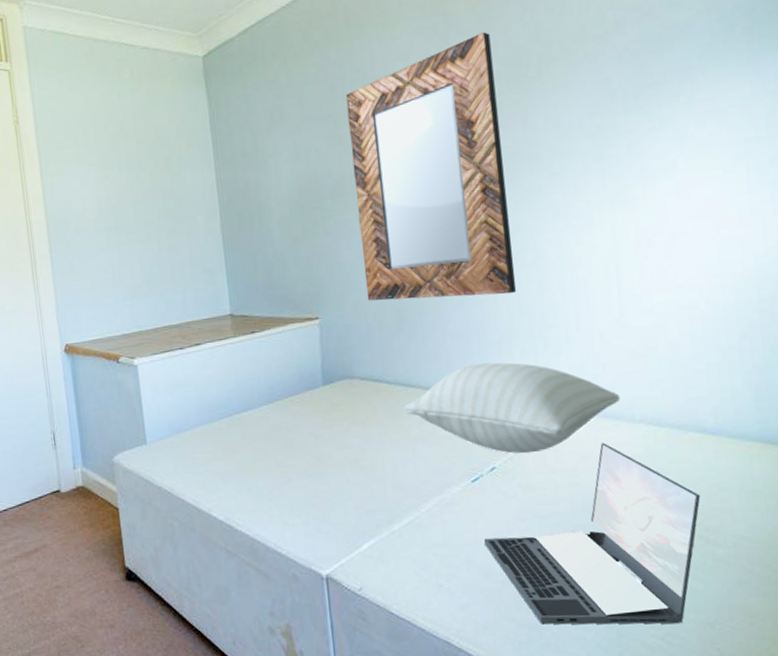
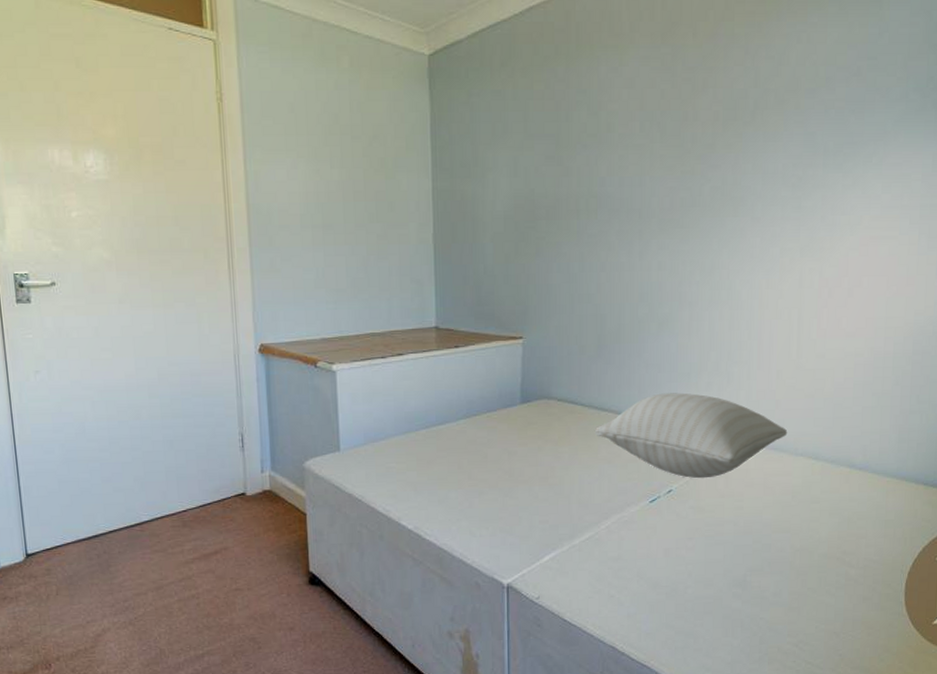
home mirror: present [345,32,517,301] -> none [570,71,713,329]
laptop: present [484,443,701,625] -> none [655,472,843,633]

